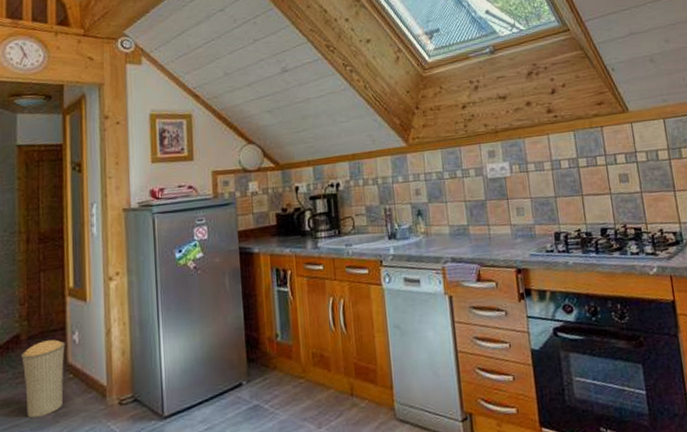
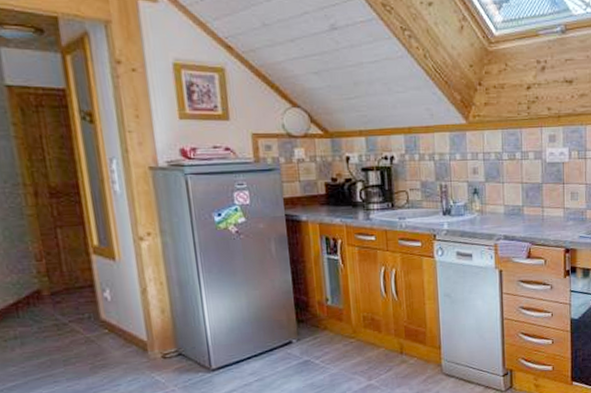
trash can: present [21,339,65,419] -> none [45,296,100,370]

